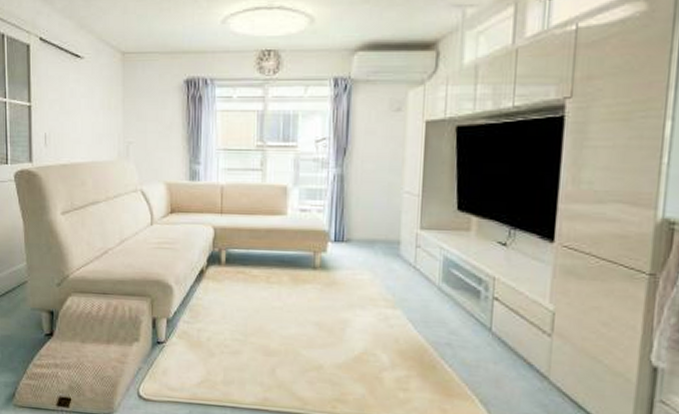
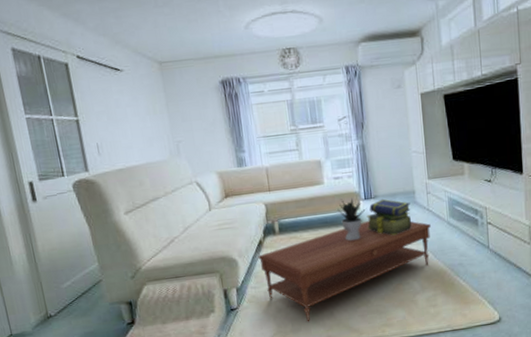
coffee table: none [196,268,415,376] -> present [257,221,431,322]
potted plant: none [299,236,336,288] -> present [337,197,367,241]
stack of books: none [333,244,392,292] -> present [366,199,412,236]

